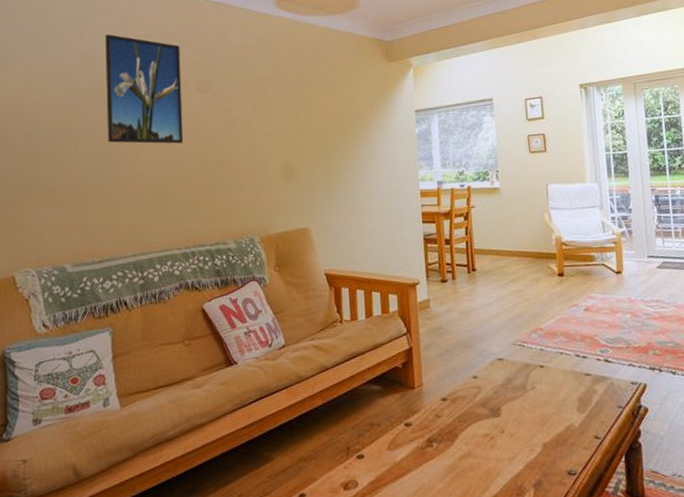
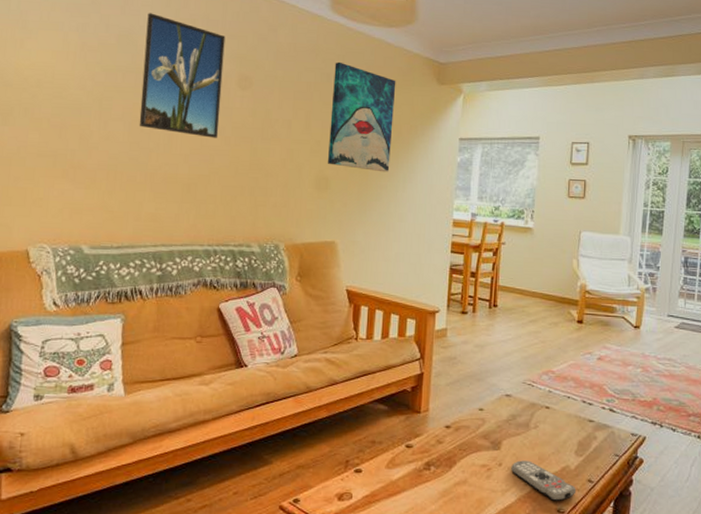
wall art: none [286,54,352,154] -> present [327,61,396,173]
remote control: none [514,424,585,463] -> present [511,460,577,501]

